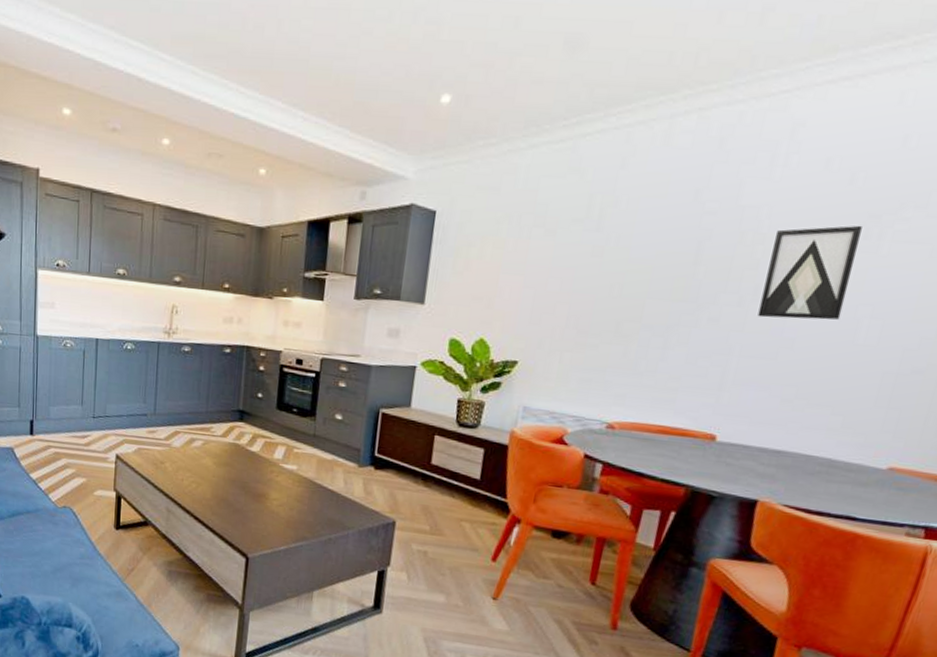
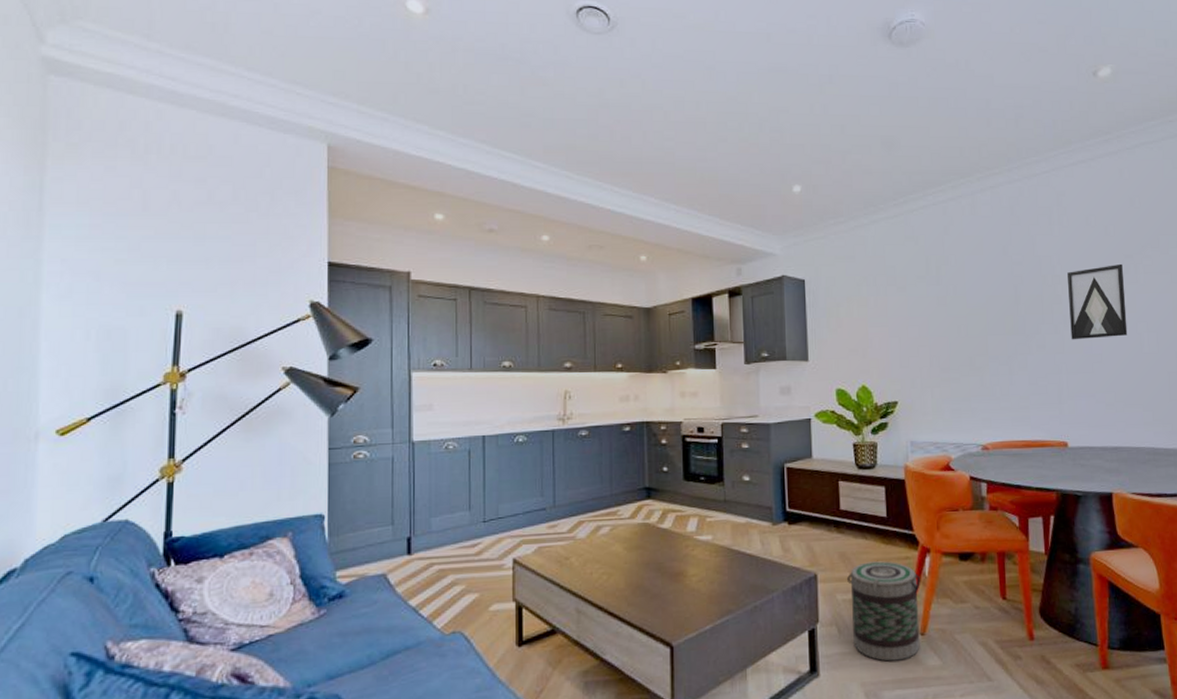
basket: none [421,519,504,618] -> present [847,561,920,662]

